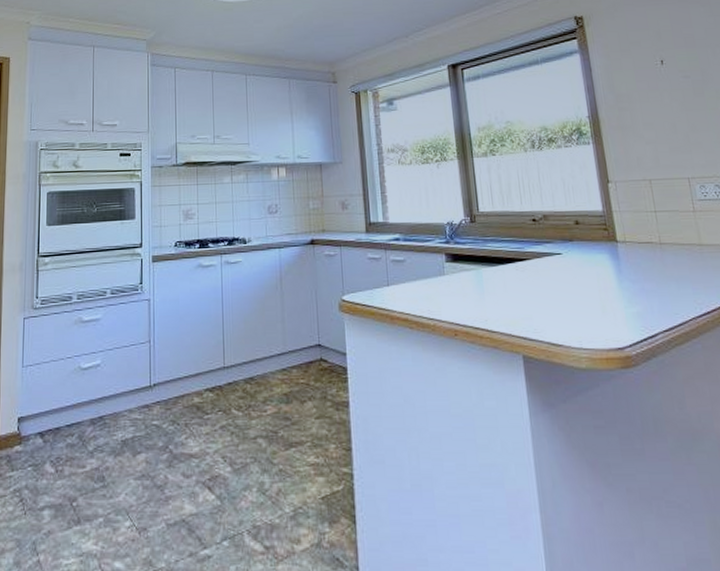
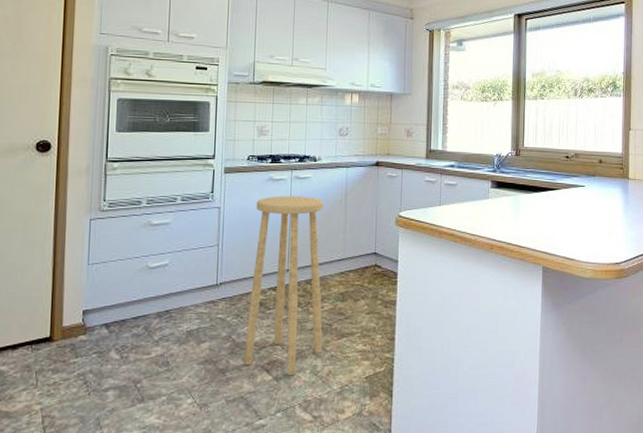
stool: none [183,283,269,495] -> present [244,196,324,376]

